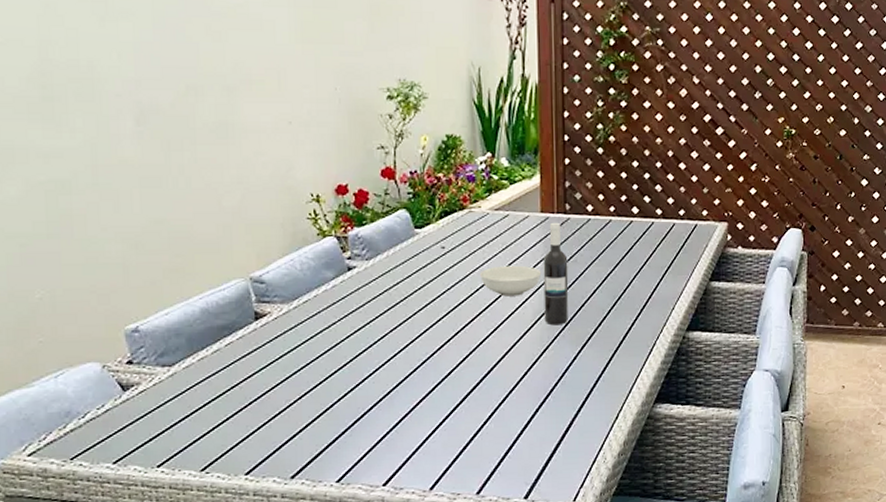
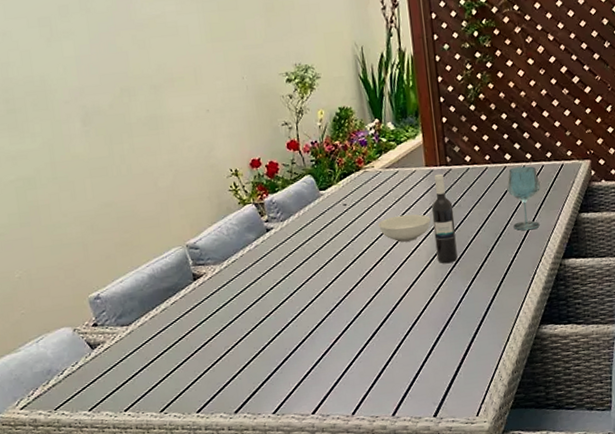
wine glass: none [631,223,669,296] -> present [506,166,540,231]

